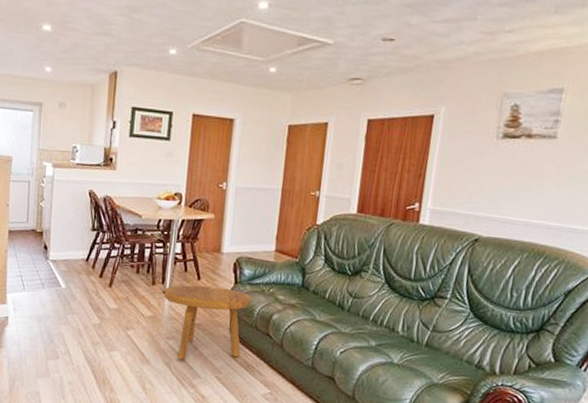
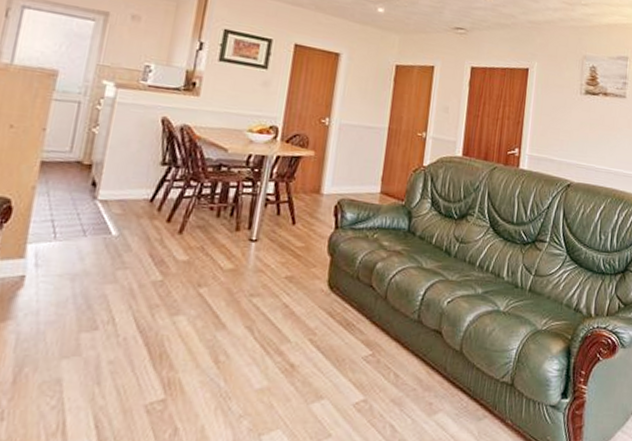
footstool: present [164,285,251,360] -> none [249,230,353,321]

